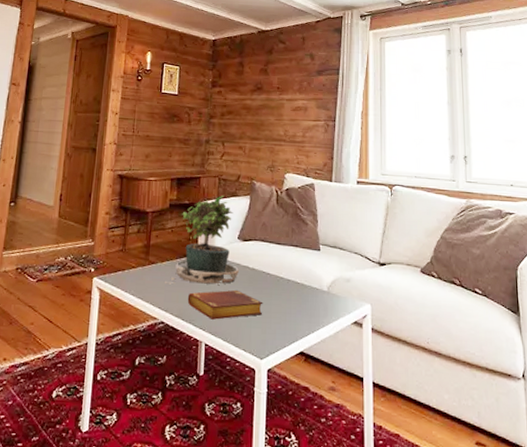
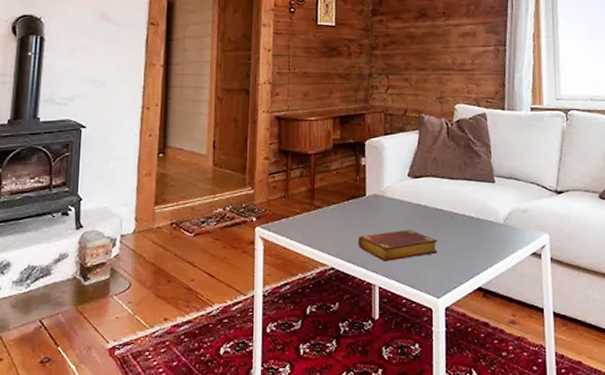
potted plant: present [165,196,239,285] -> none [333,132,410,229]

